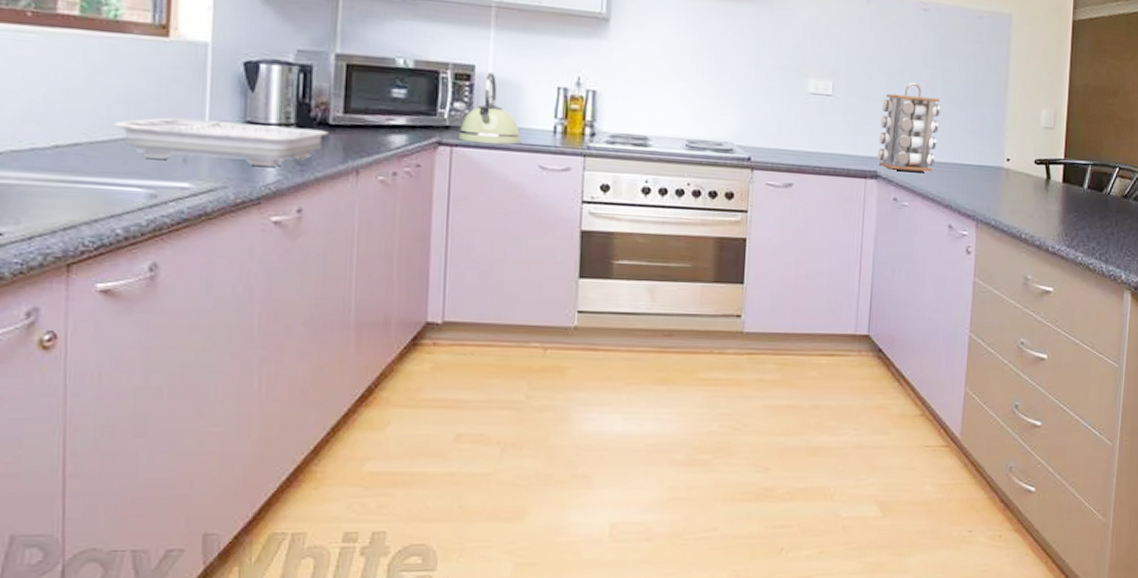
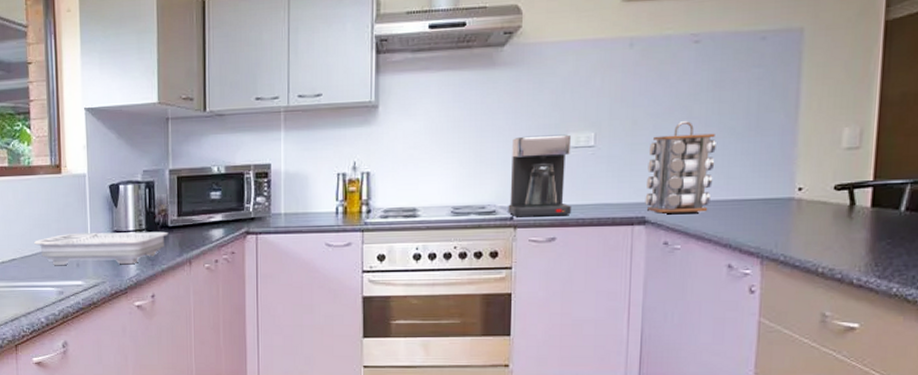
kettle: present [457,71,523,146] -> none [260,167,311,230]
coffee maker: none [746,75,811,162] -> present [508,134,572,217]

